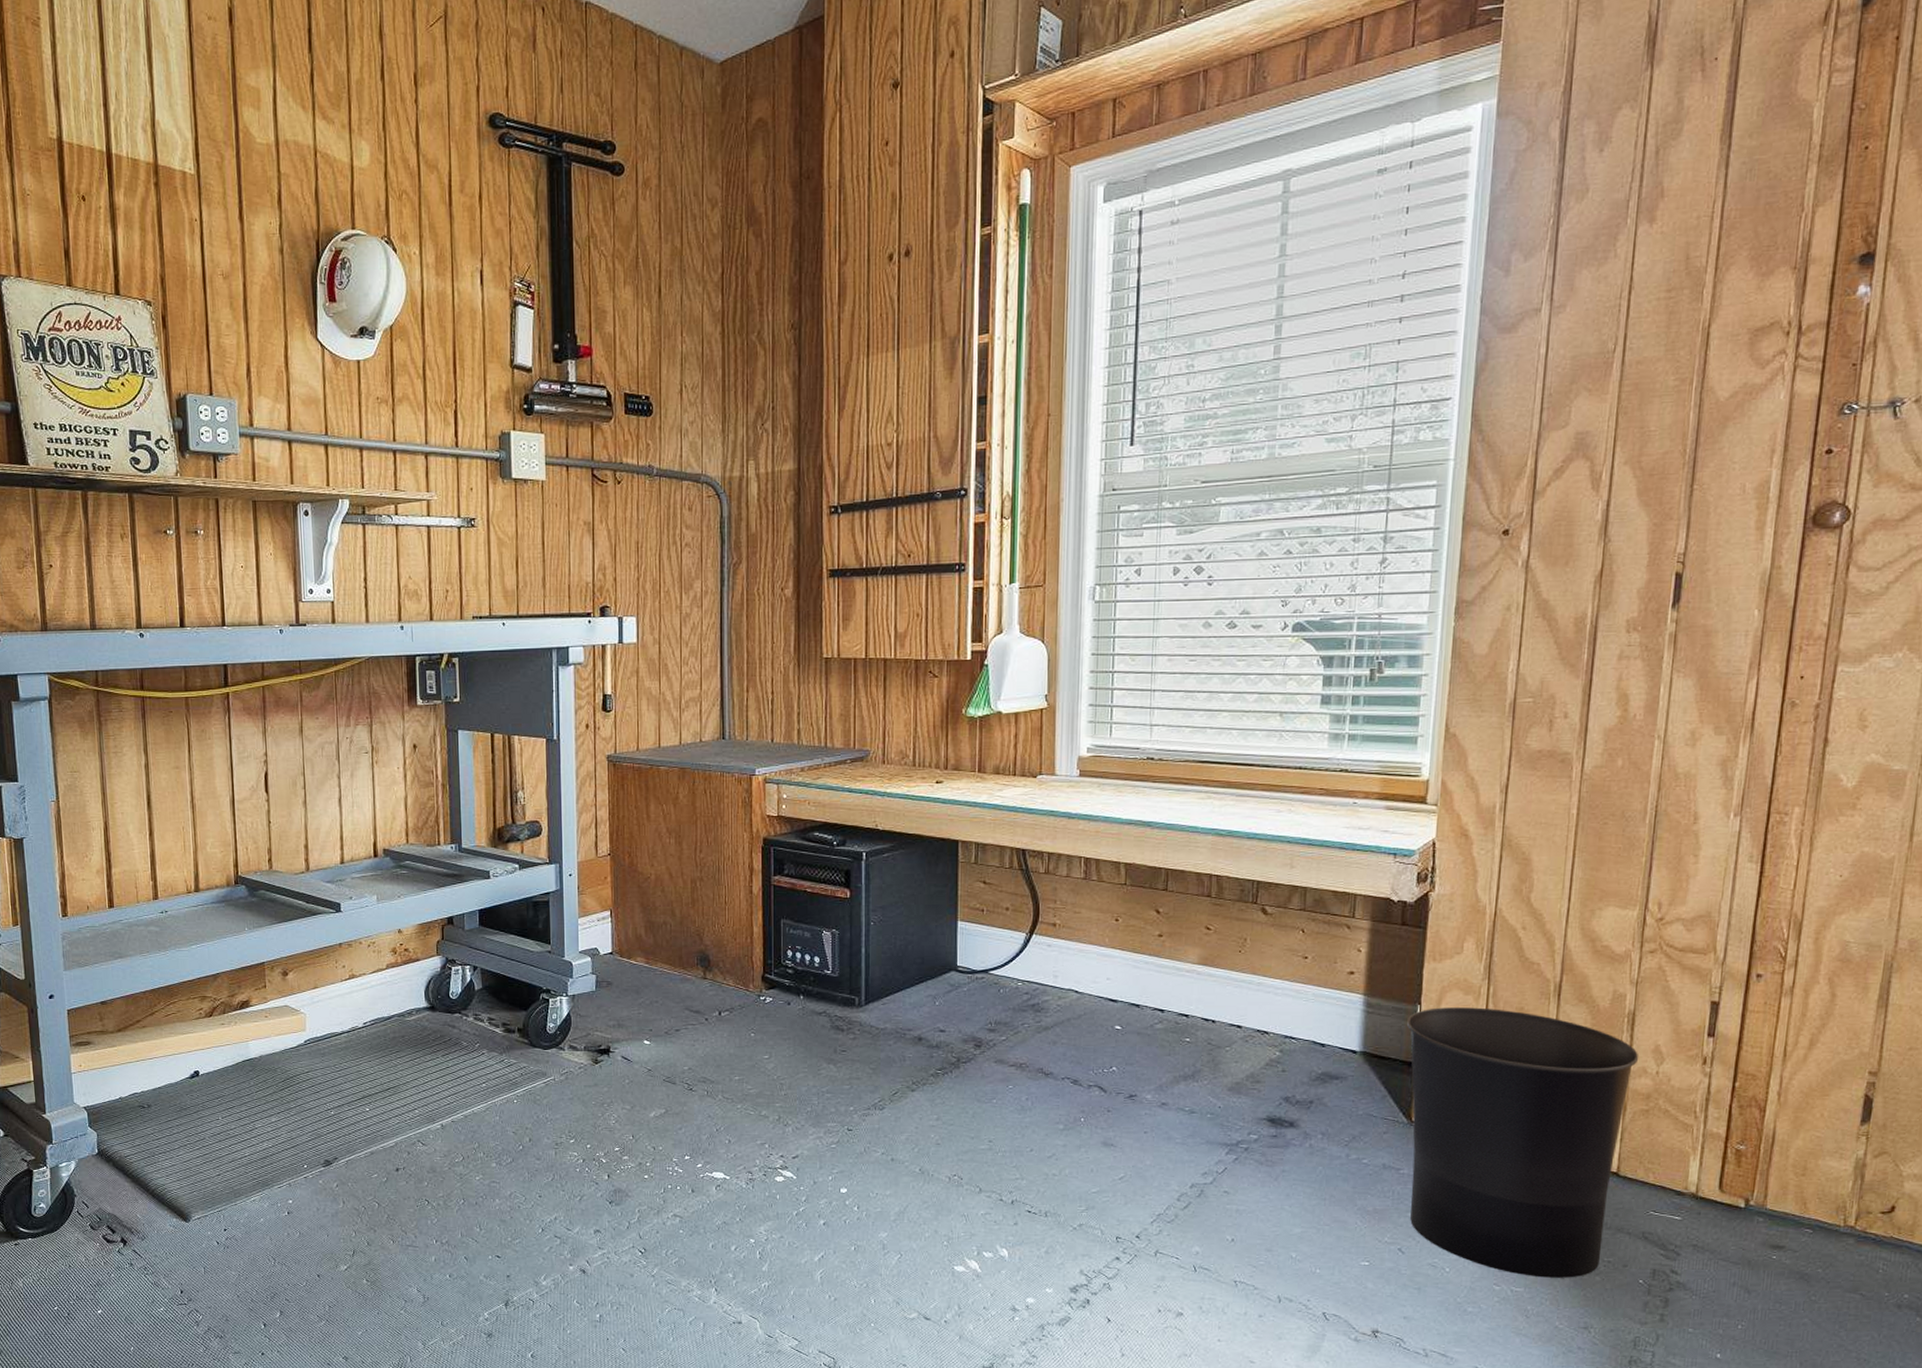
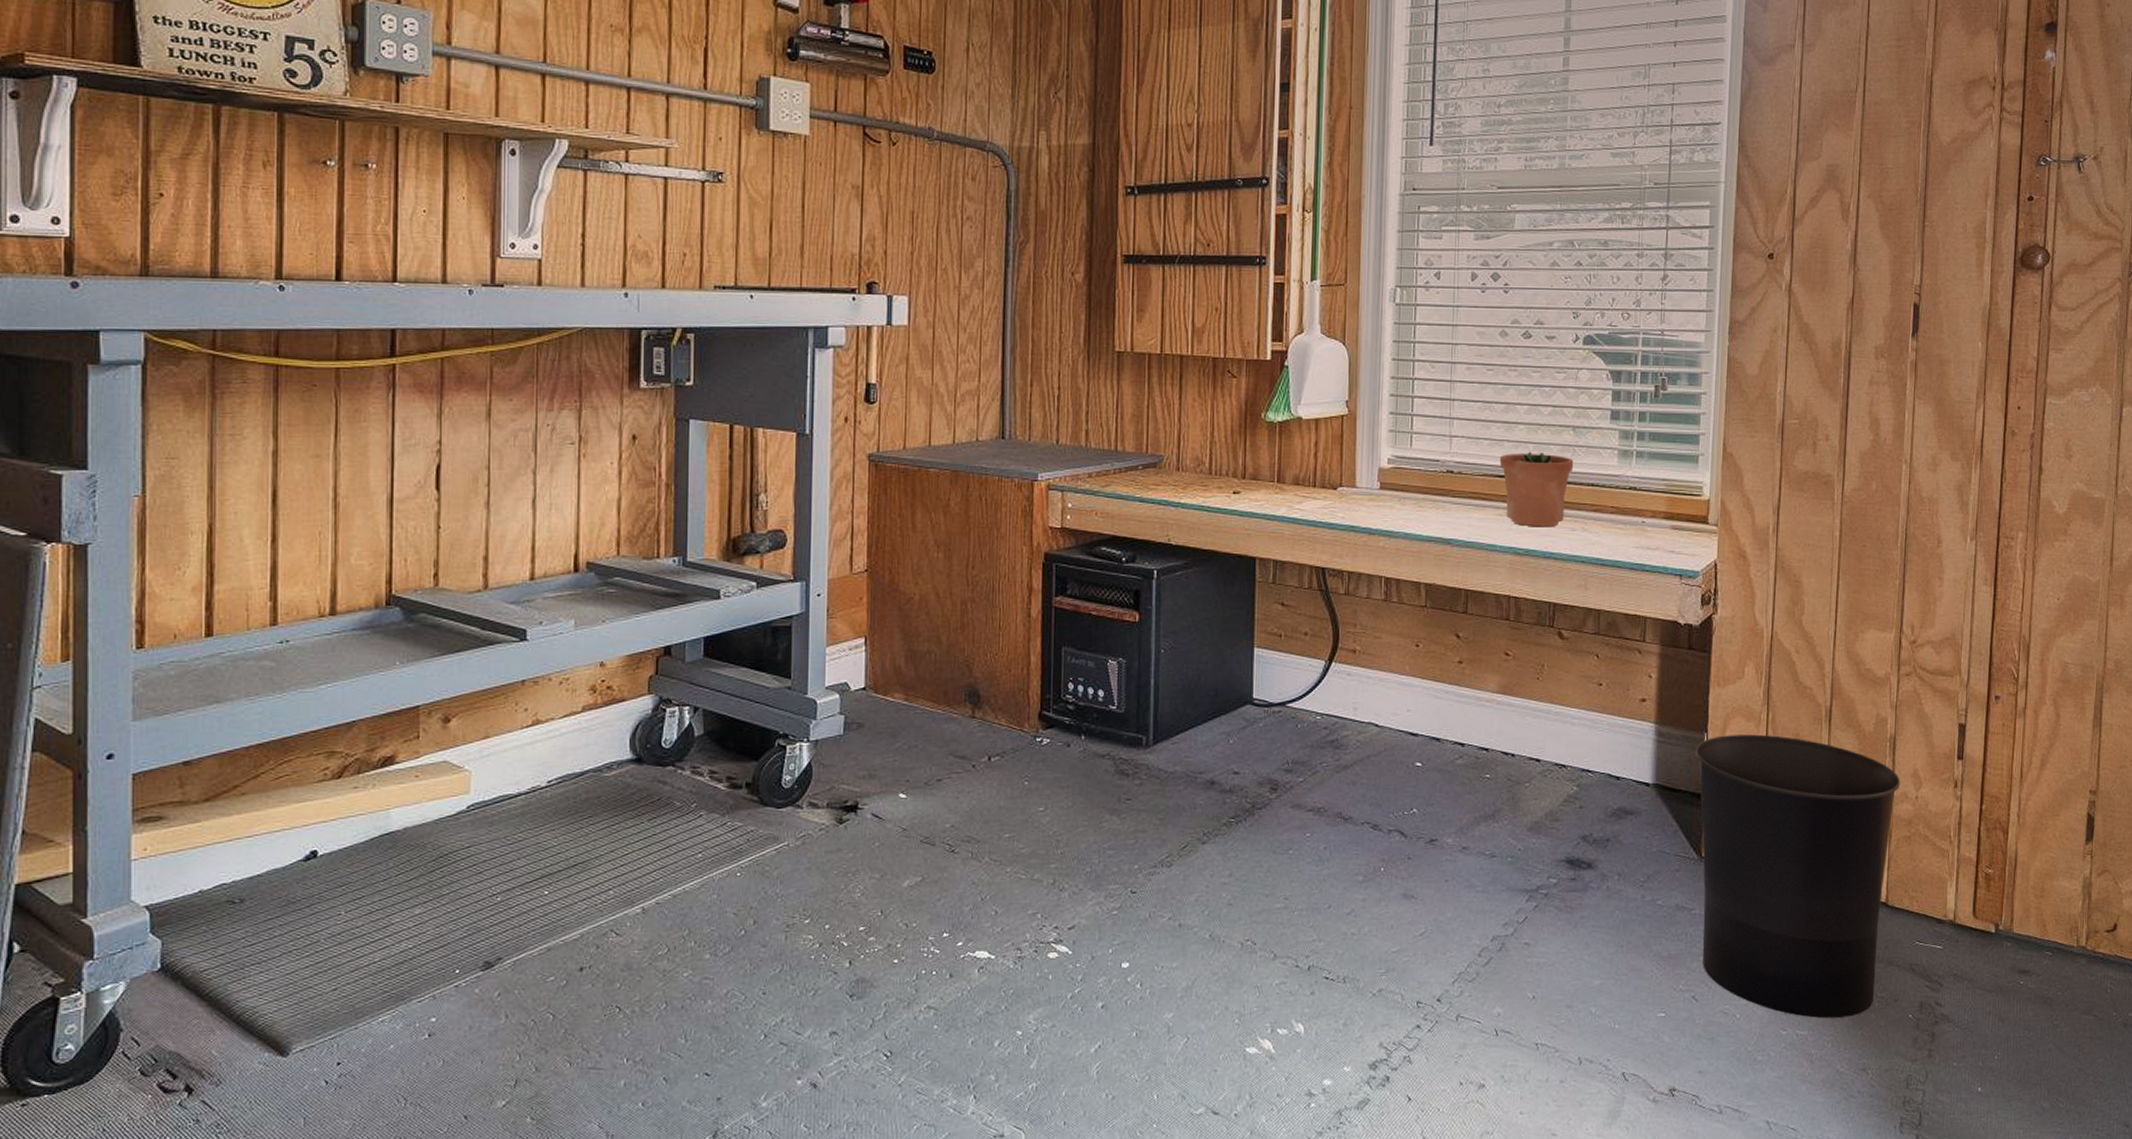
planter: none [1201,737,1281,810] -> present [1499,451,1574,527]

